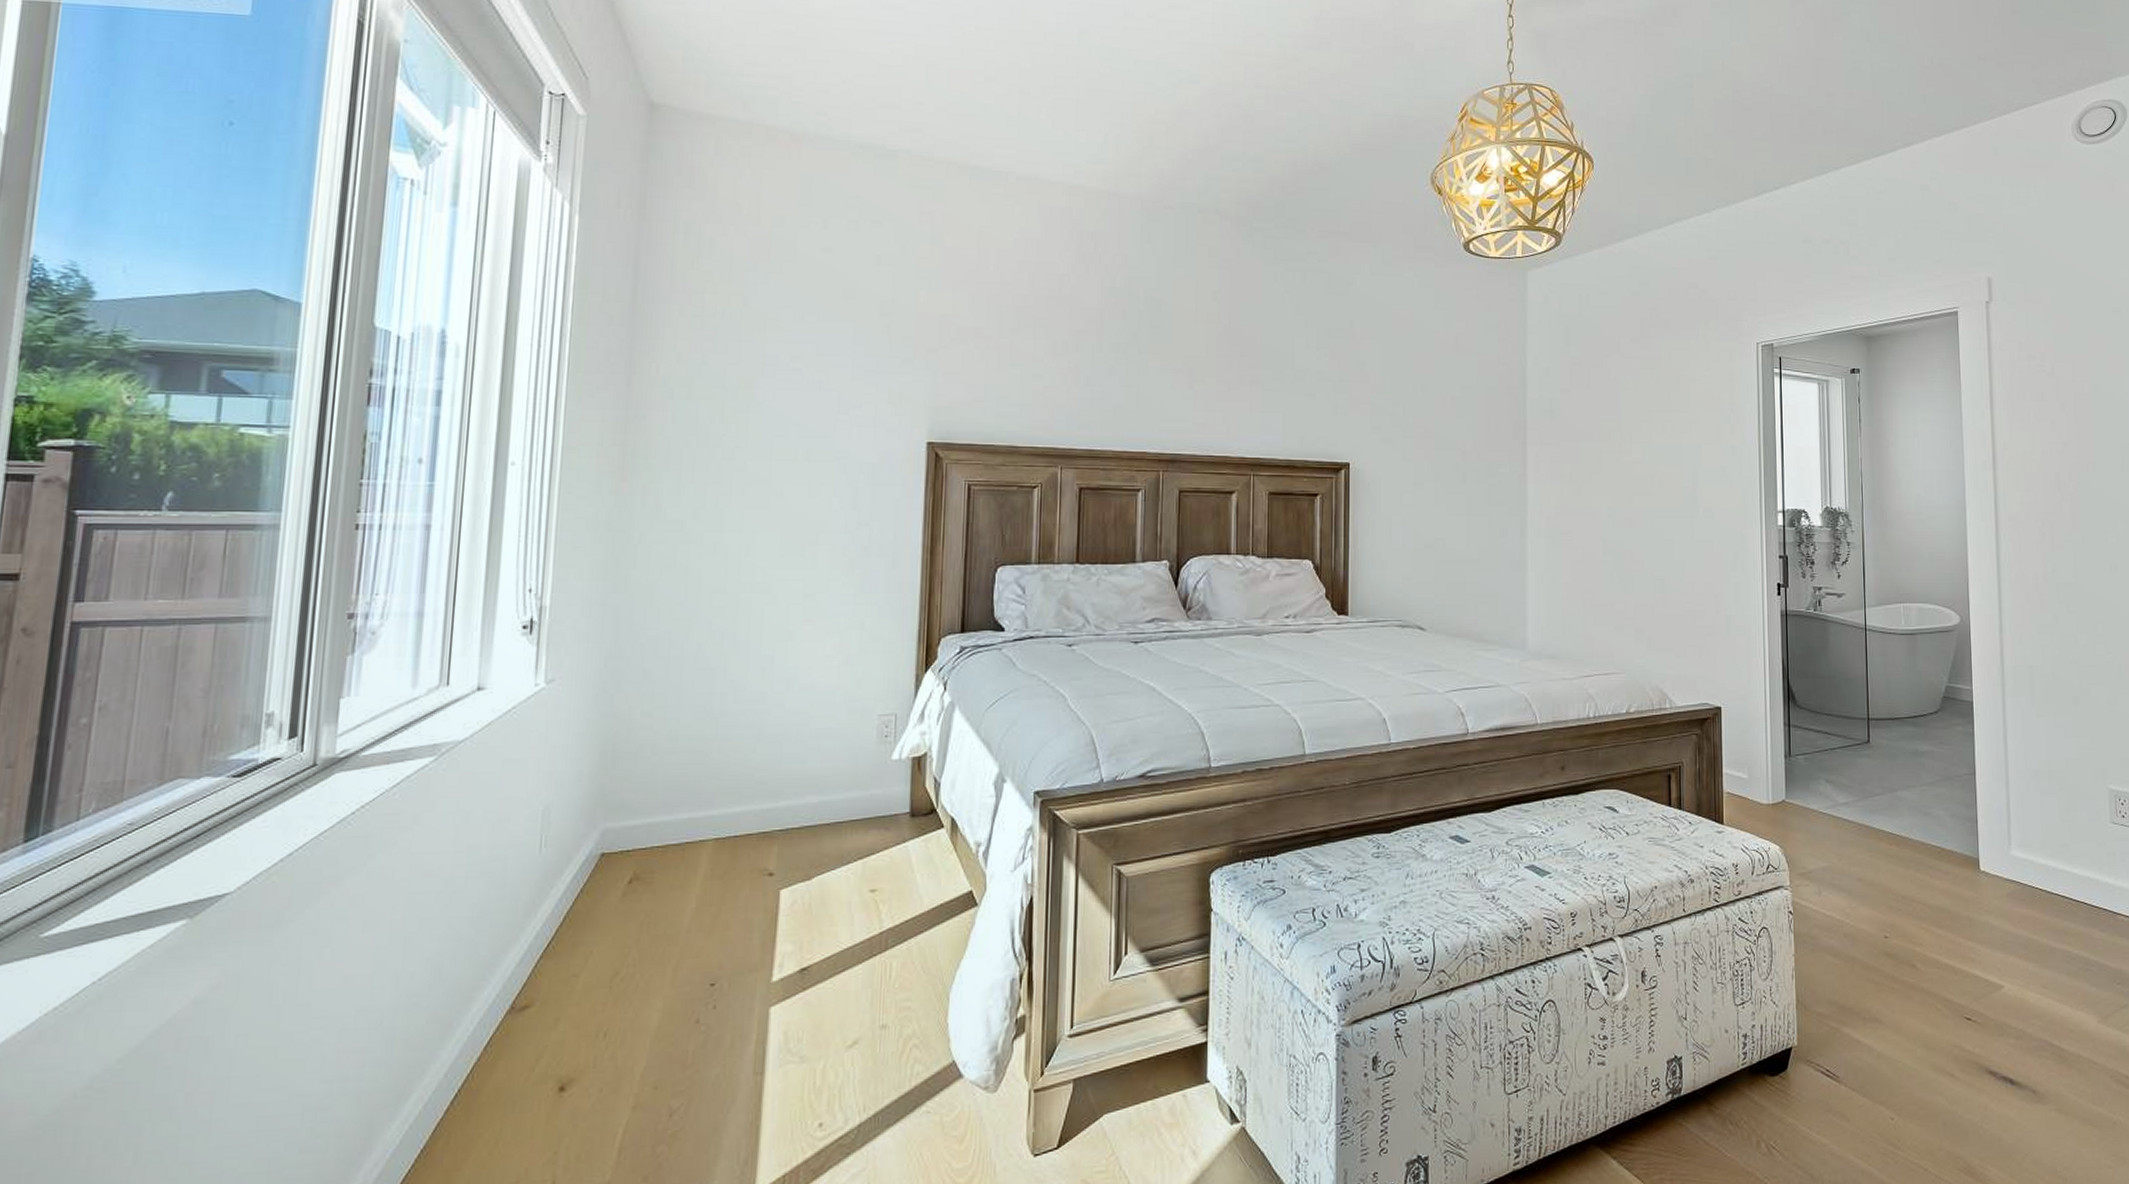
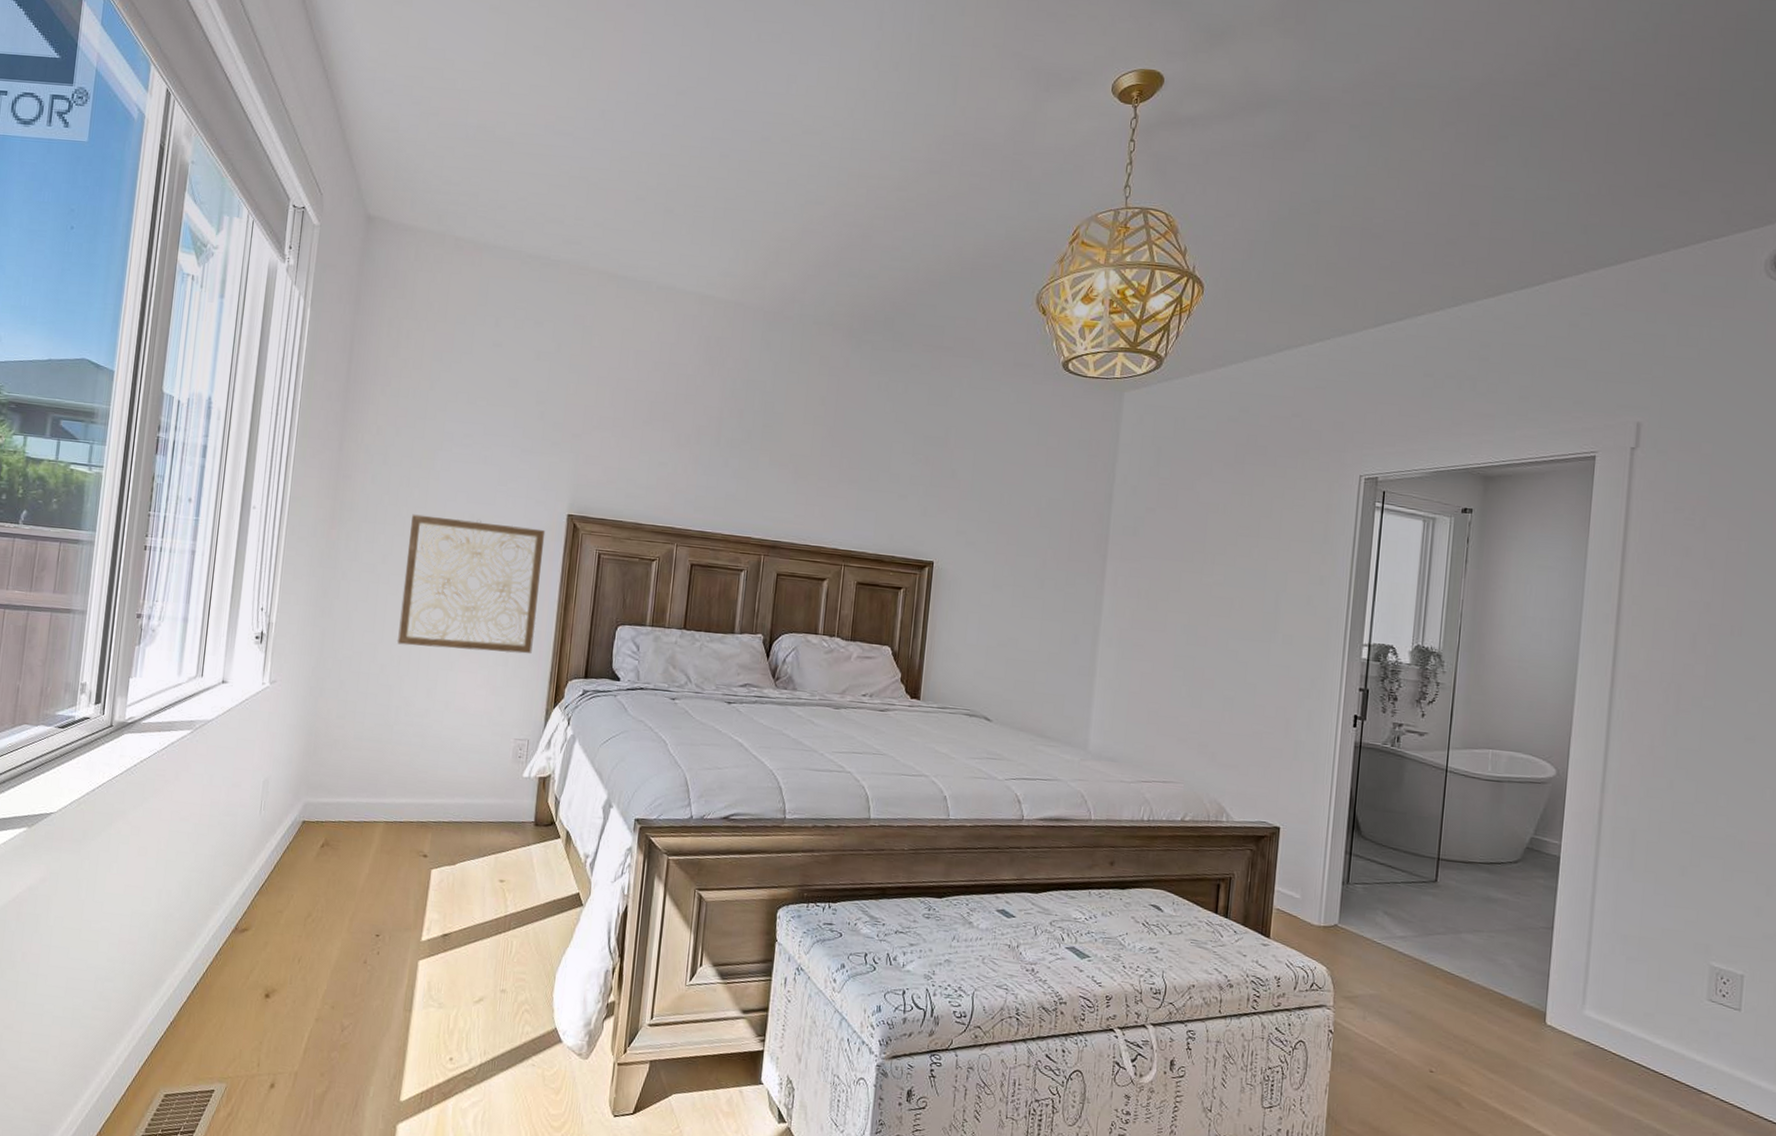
wall art: none [719,456,901,616] -> present [397,514,546,654]

